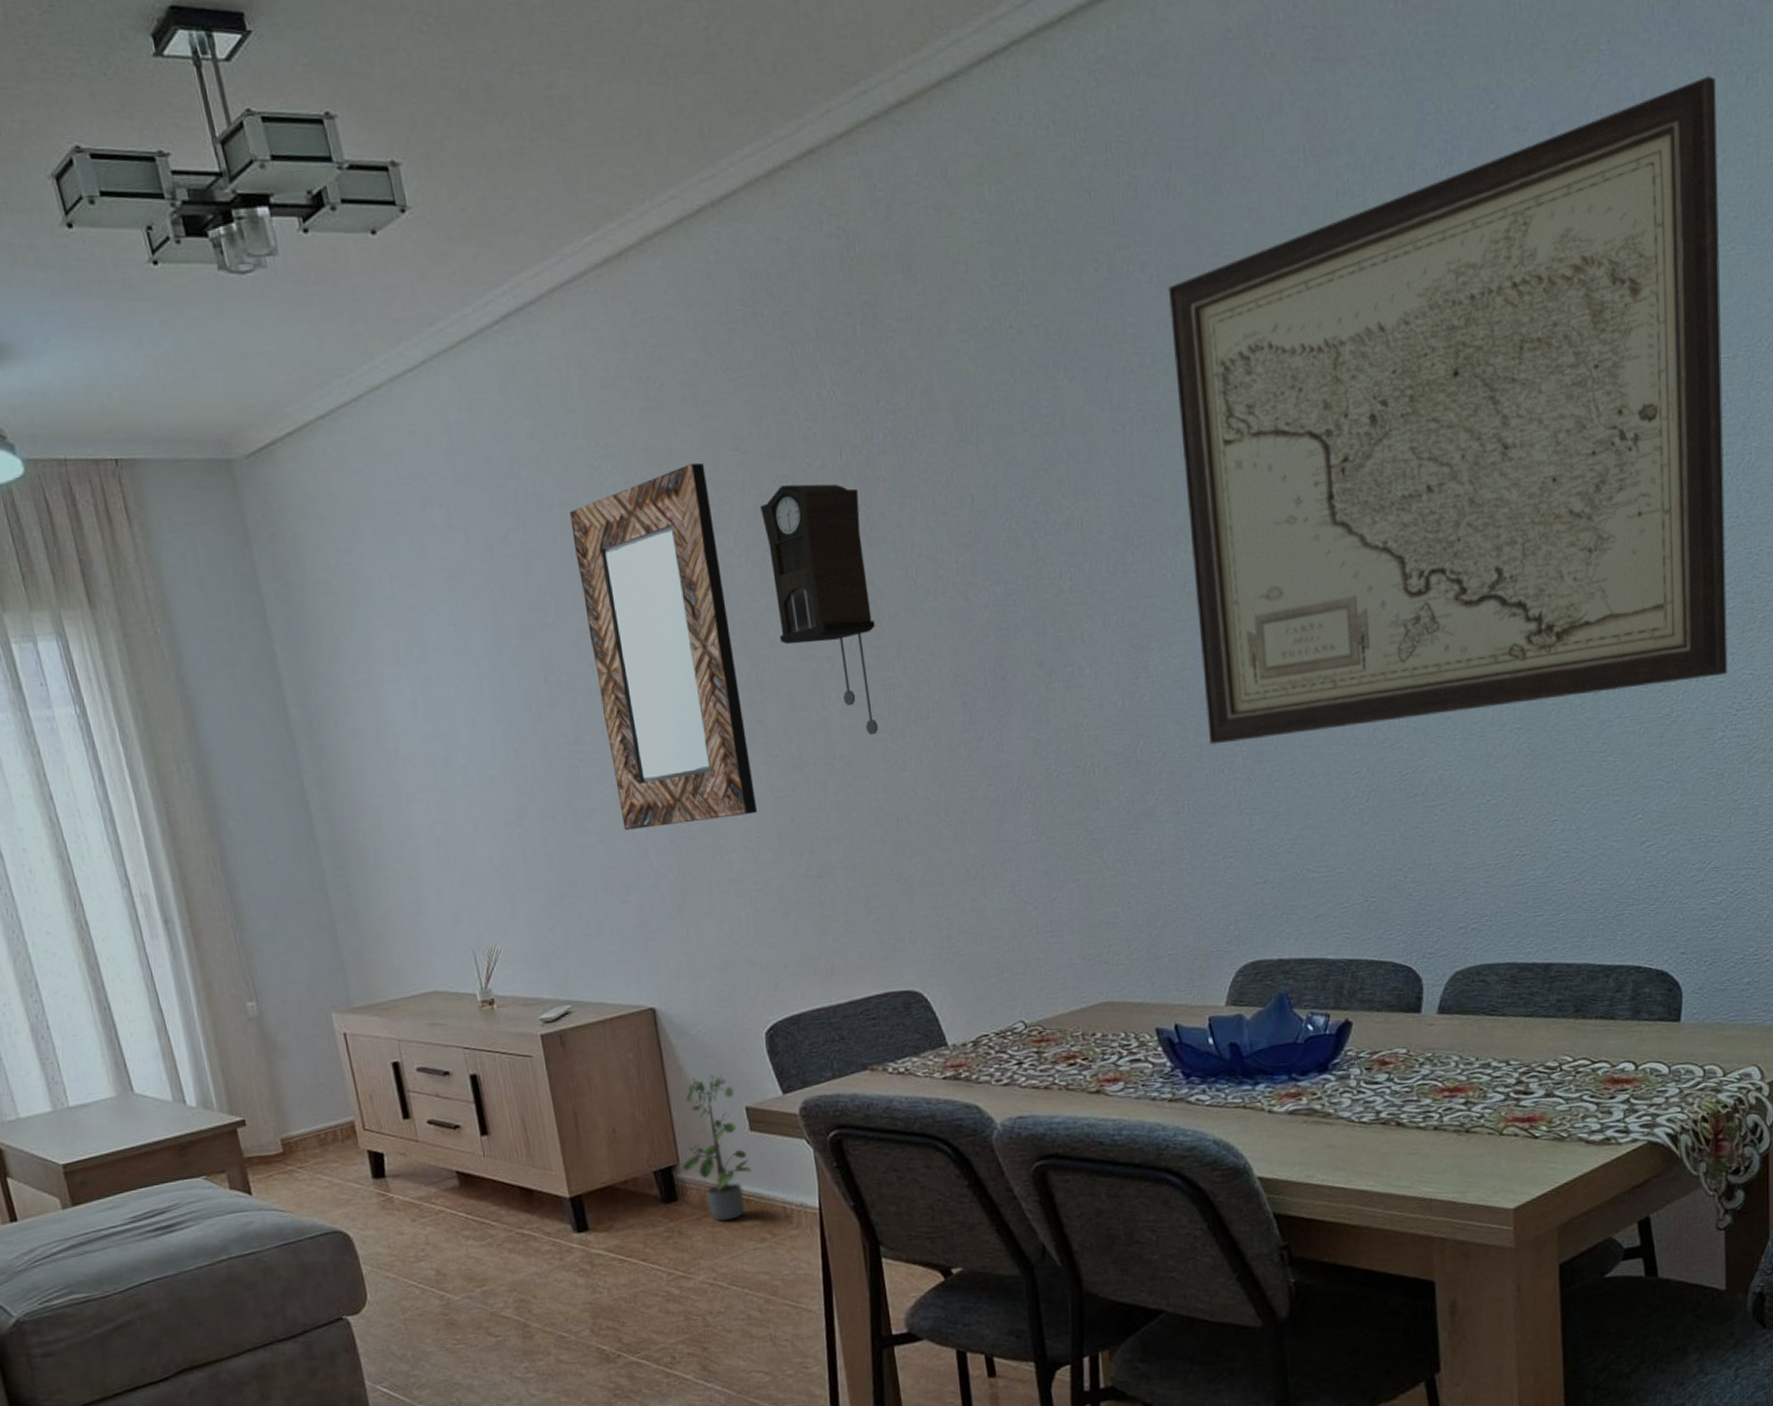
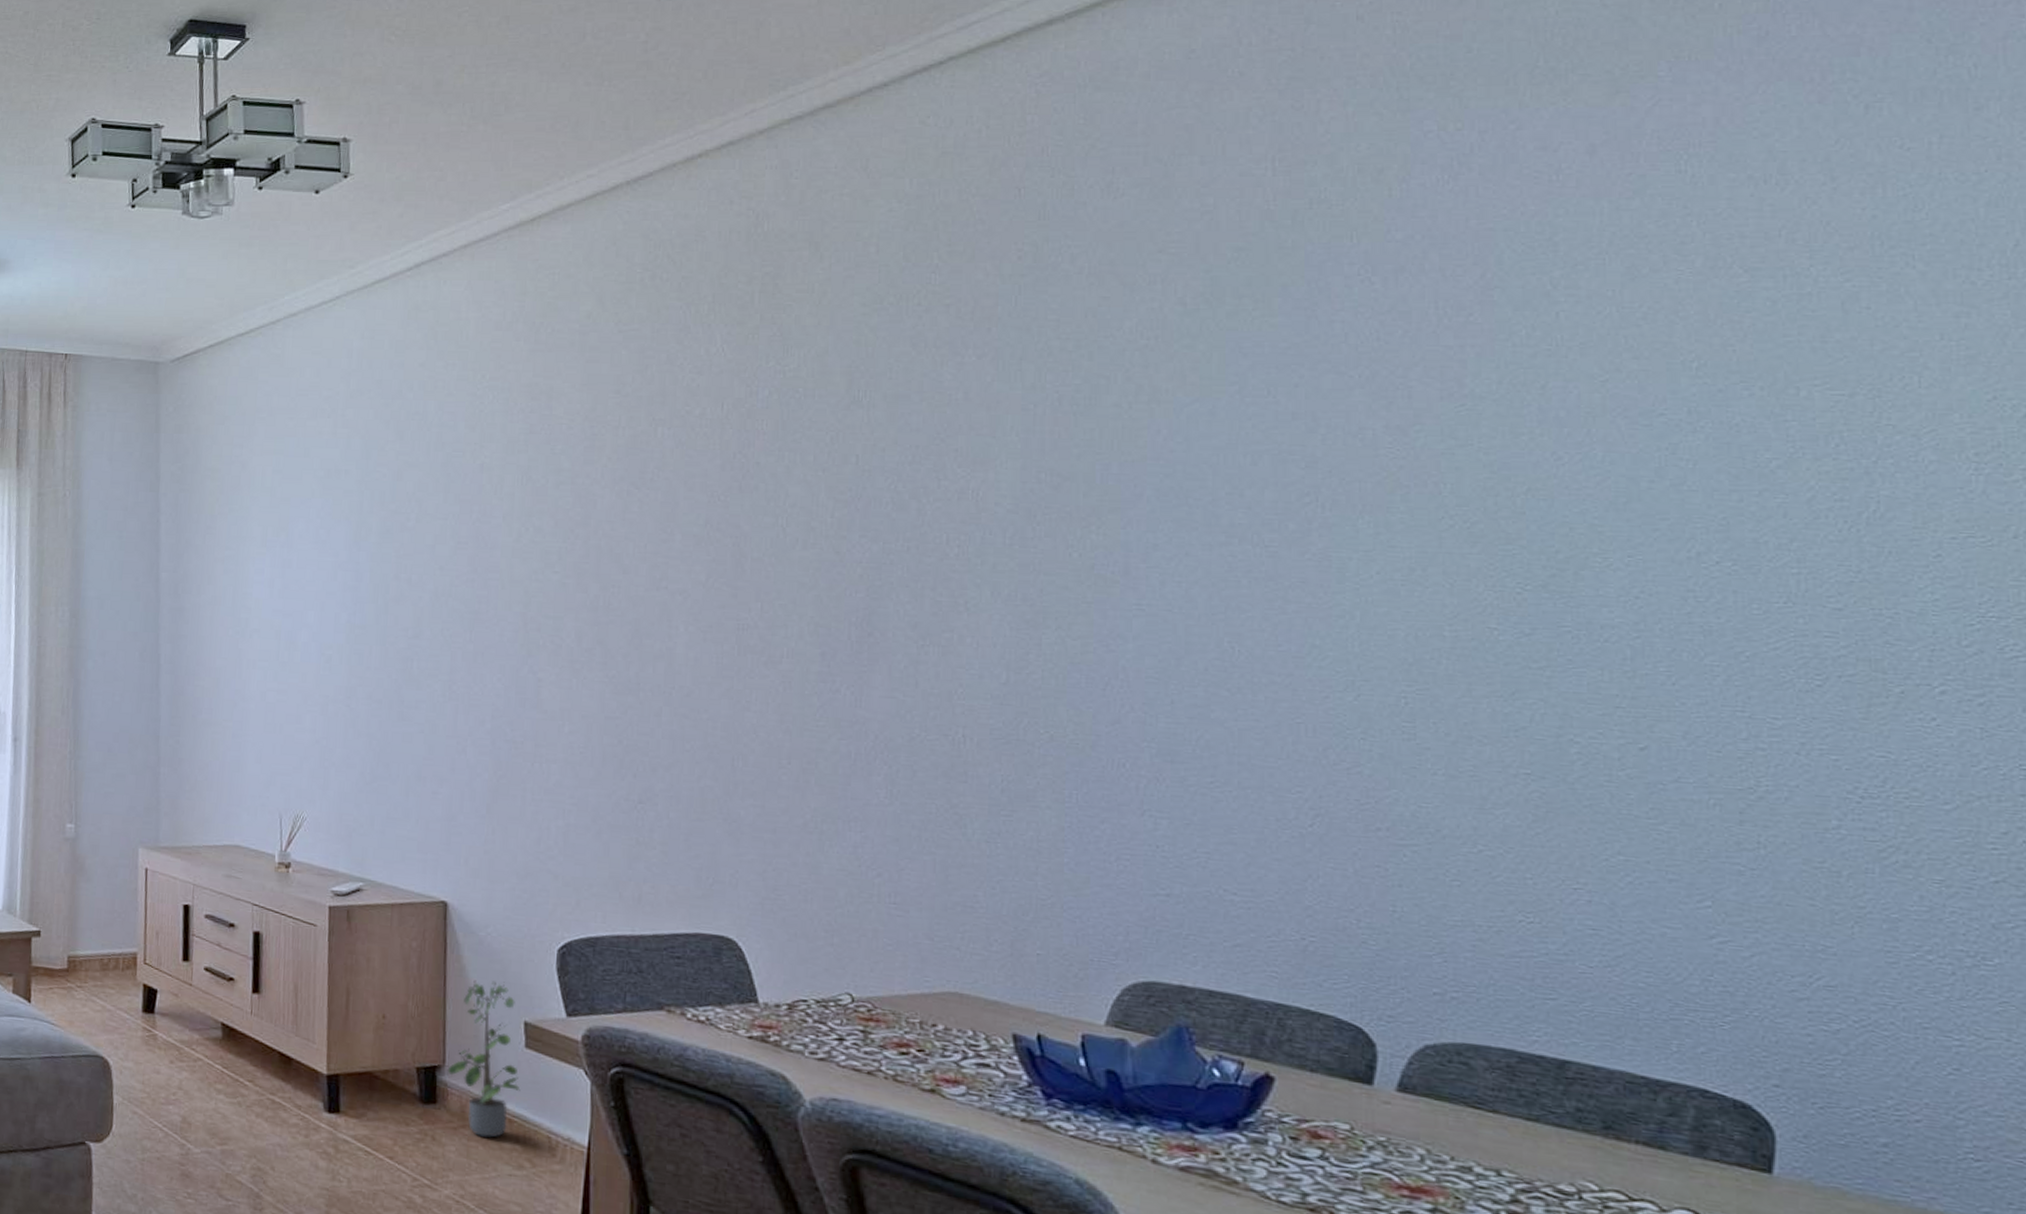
home mirror: present [569,462,758,831] -> none [445,400,585,730]
pendulum clock: present [759,484,878,735] -> none [632,428,736,672]
wall art: present [1168,75,1728,745] -> none [1100,104,1846,753]

